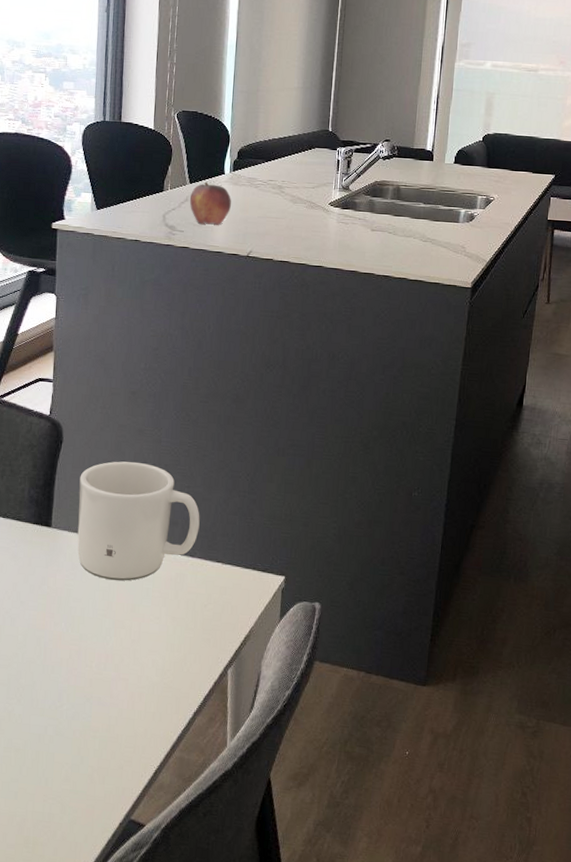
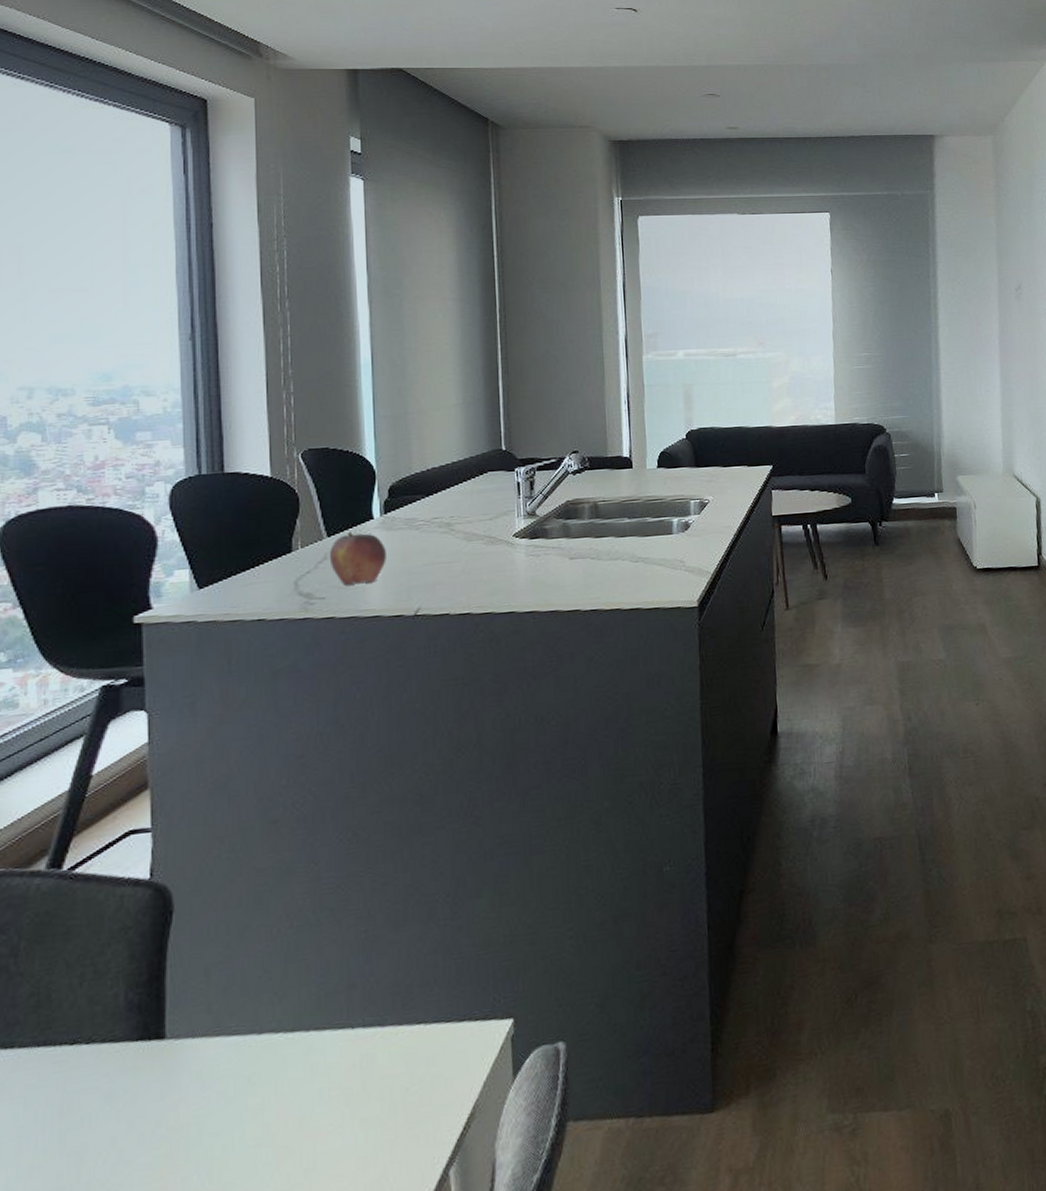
mug: present [77,461,200,581] -> none [204,913,388,1093]

